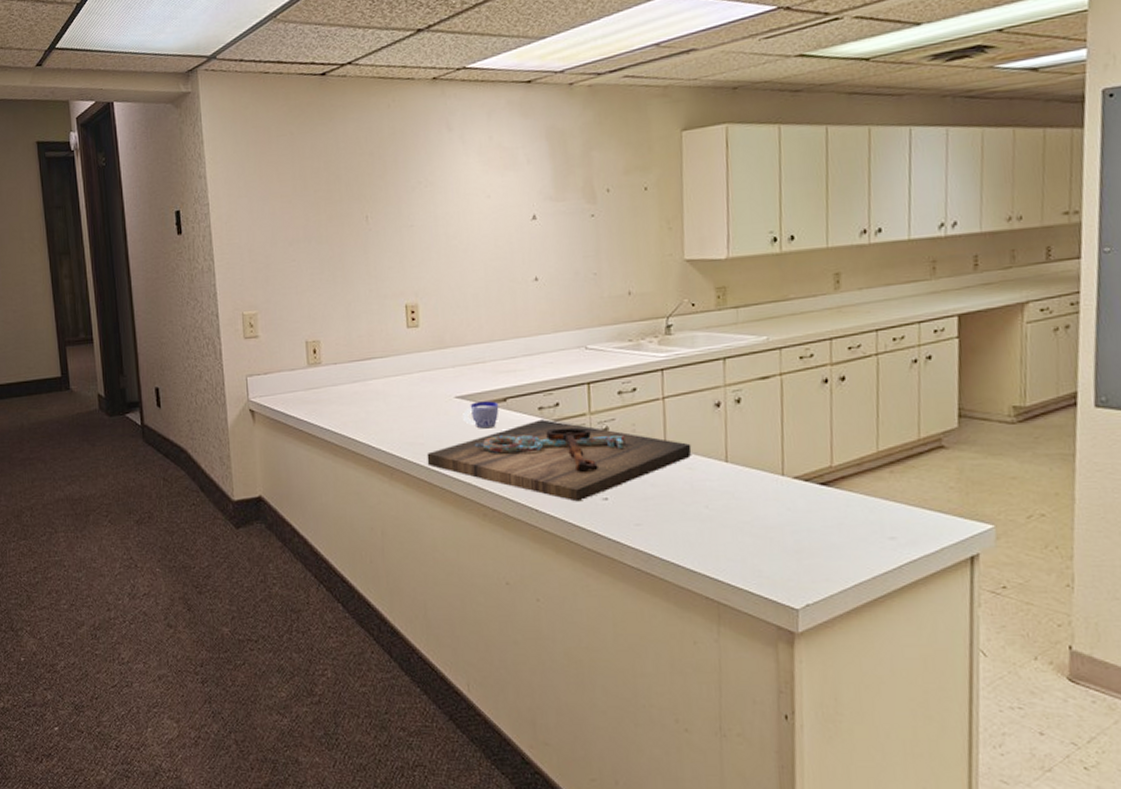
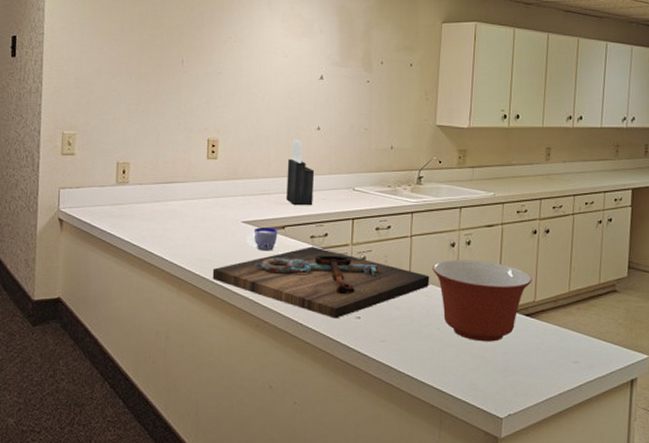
knife block: none [502,295,538,373] -> present [286,139,315,206]
mixing bowl: none [693,421,826,519] -> present [432,260,532,342]

